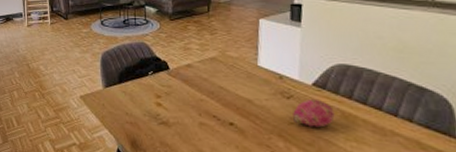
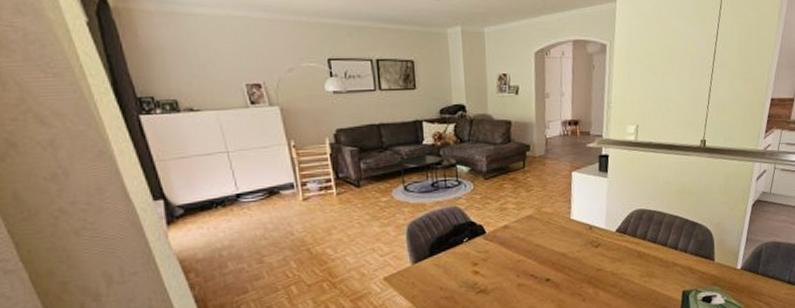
fruit: present [293,98,335,128] -> none [600,244,633,270]

